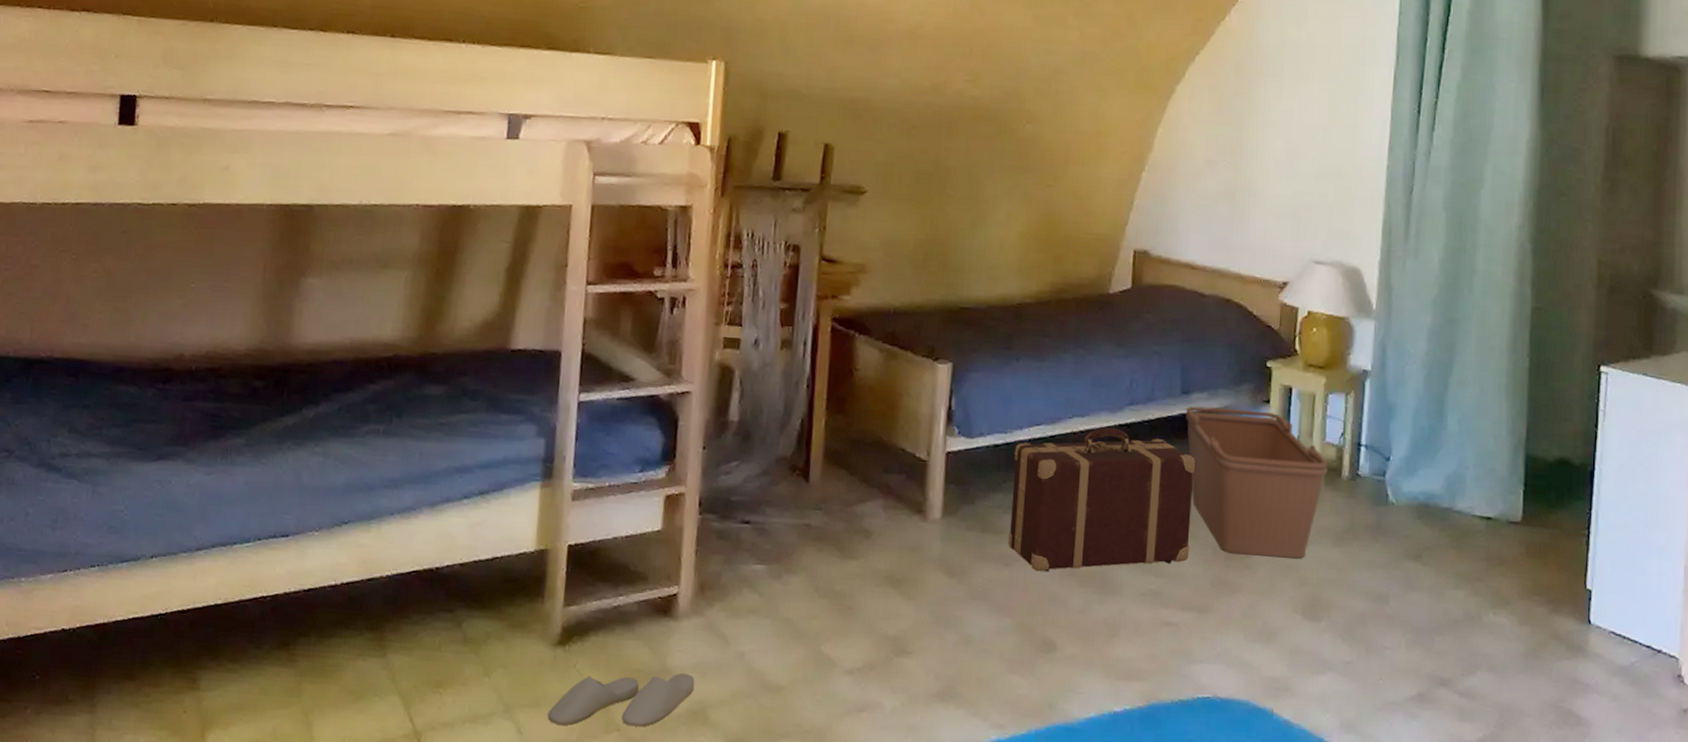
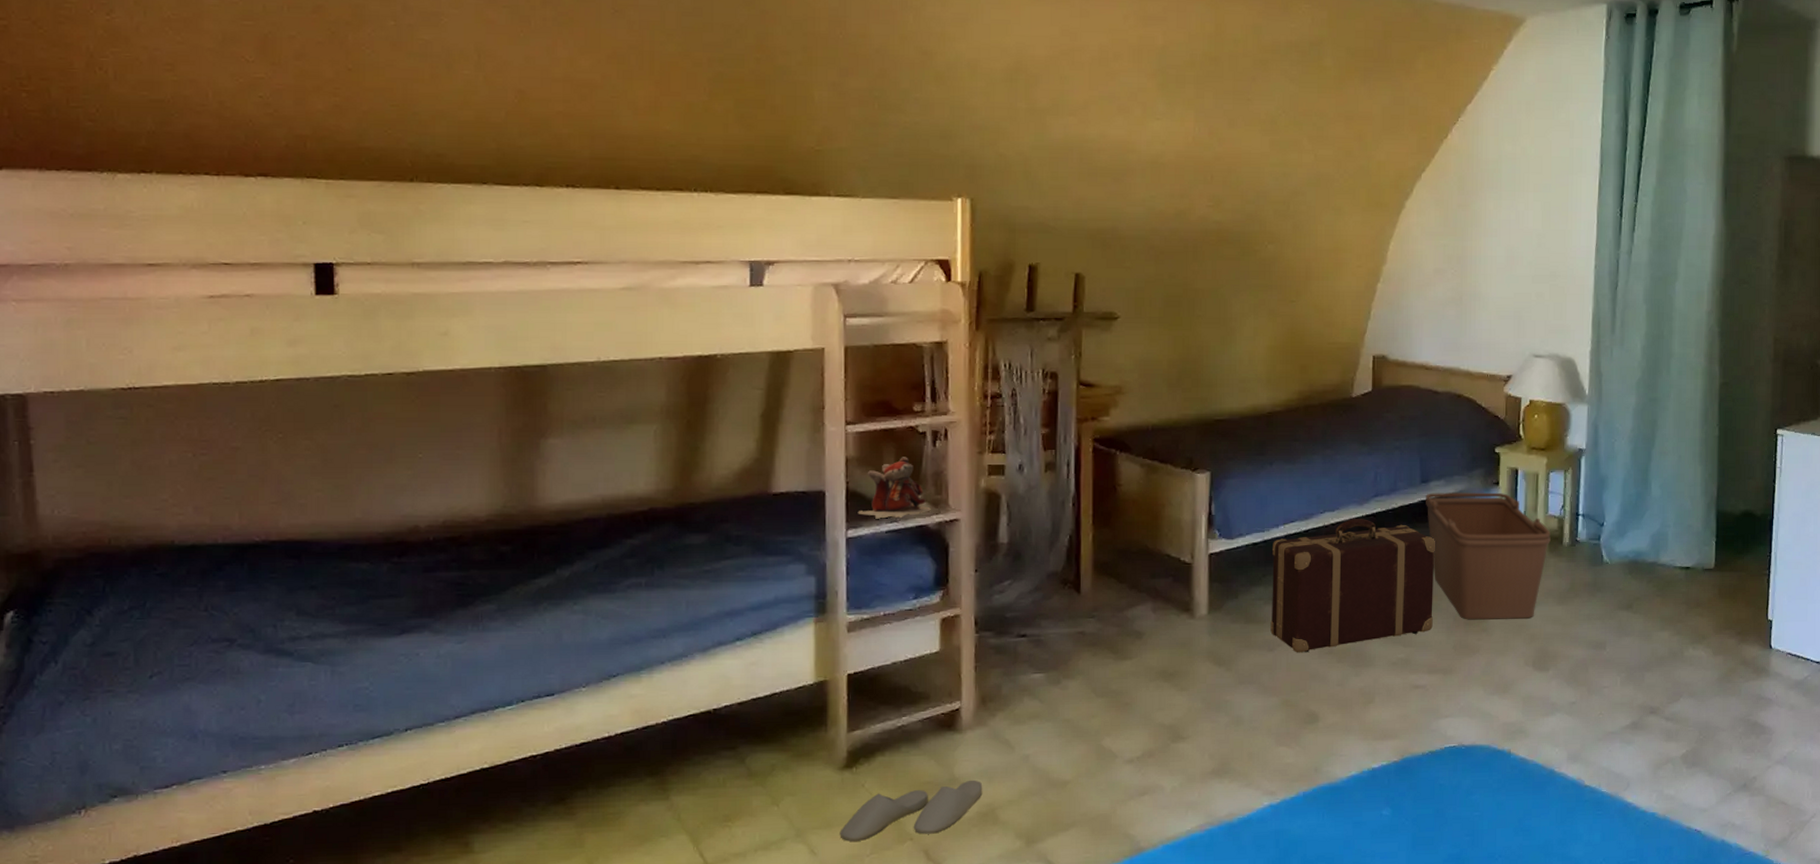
stuffed animal: none [591,322,664,386] -> present [857,457,931,520]

